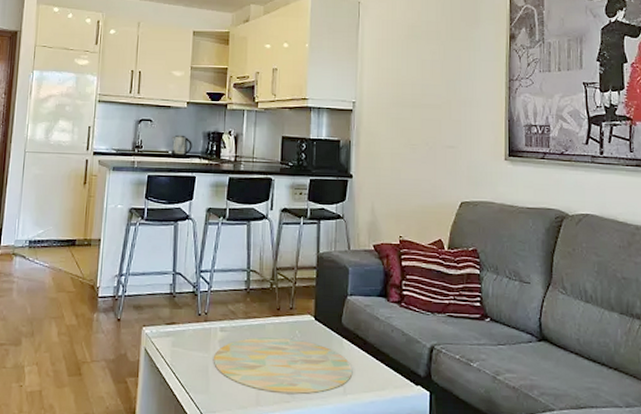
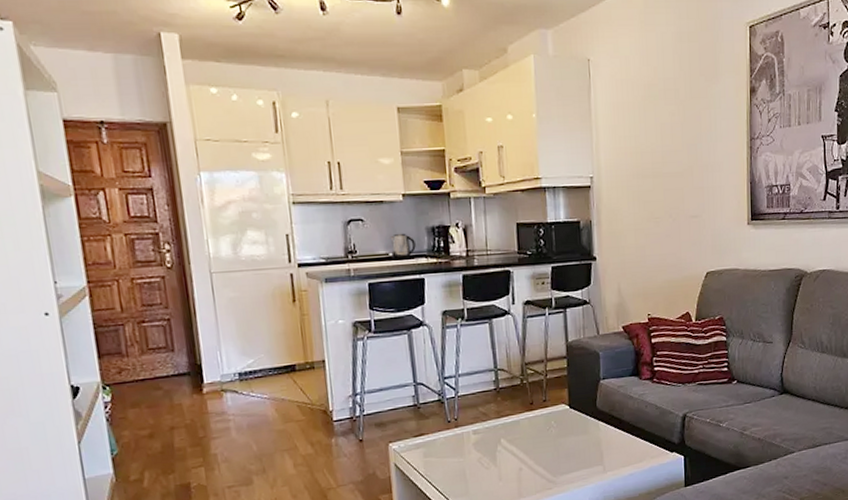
decorative tray: present [214,337,353,394] -> none [470,429,611,483]

